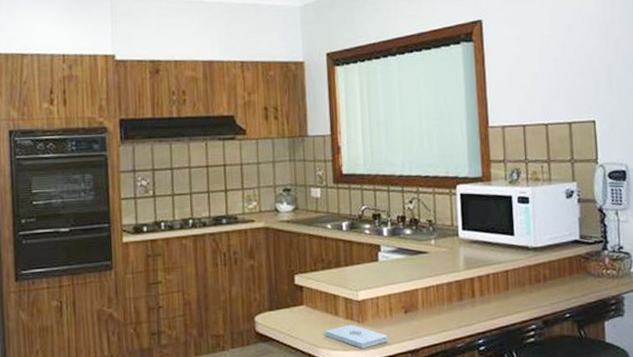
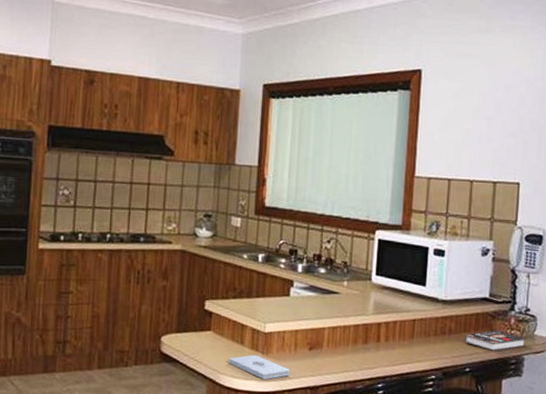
book: none [560,272,623,294] -> present [464,330,526,351]

